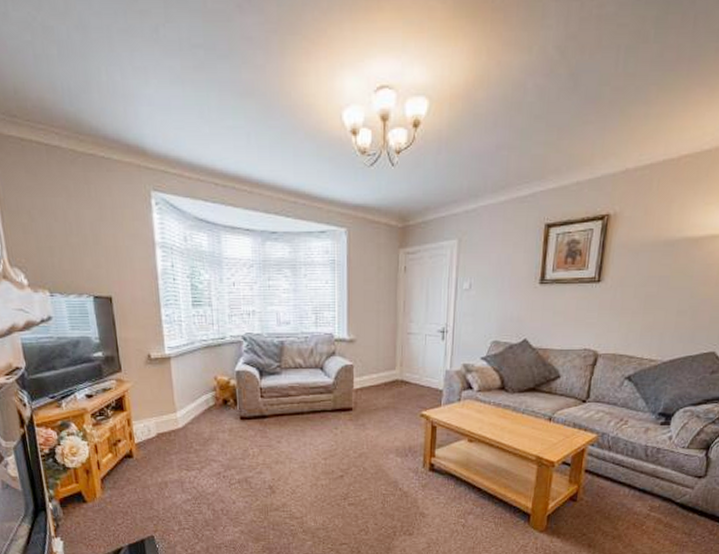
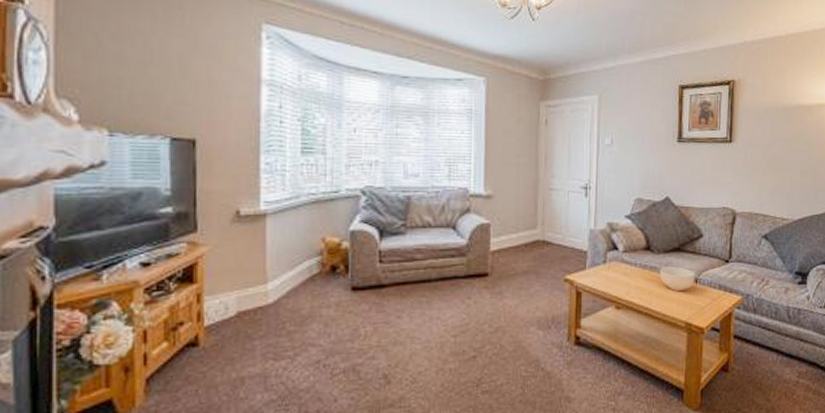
bowl: none [512,404,551,428] -> present [659,265,696,292]

